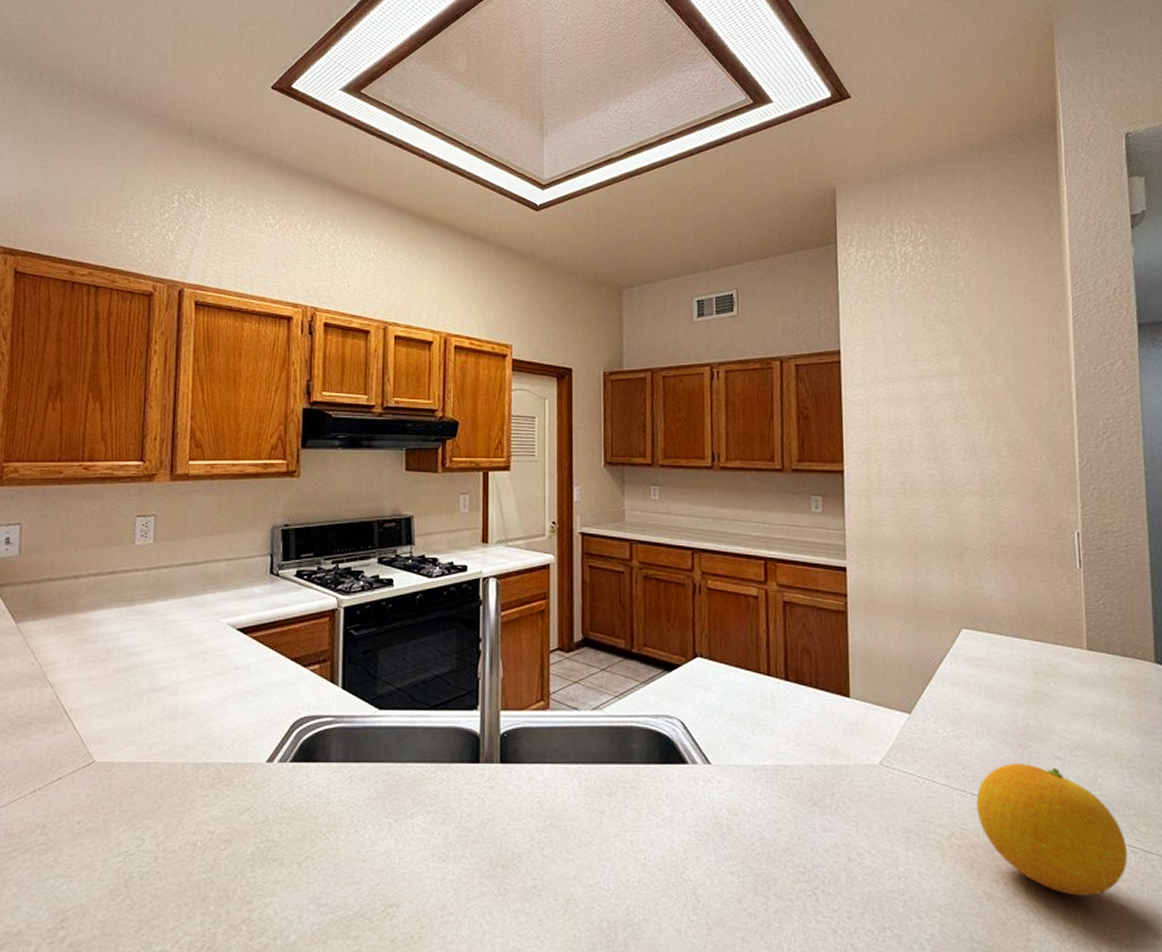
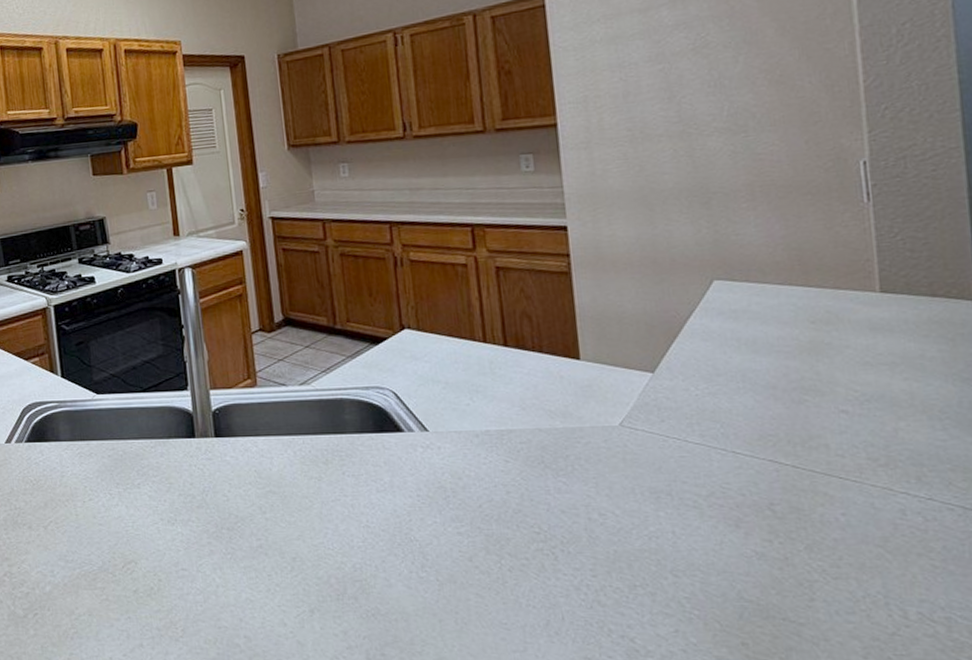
fruit: present [976,764,1127,896] -> none [740,419,941,556]

